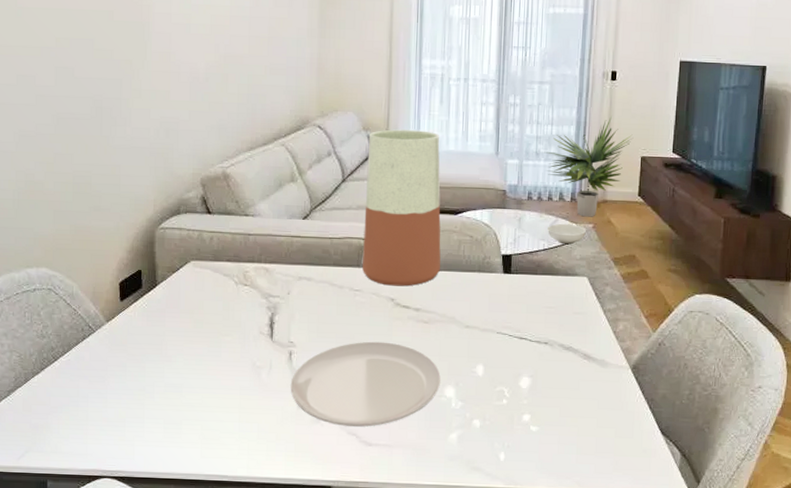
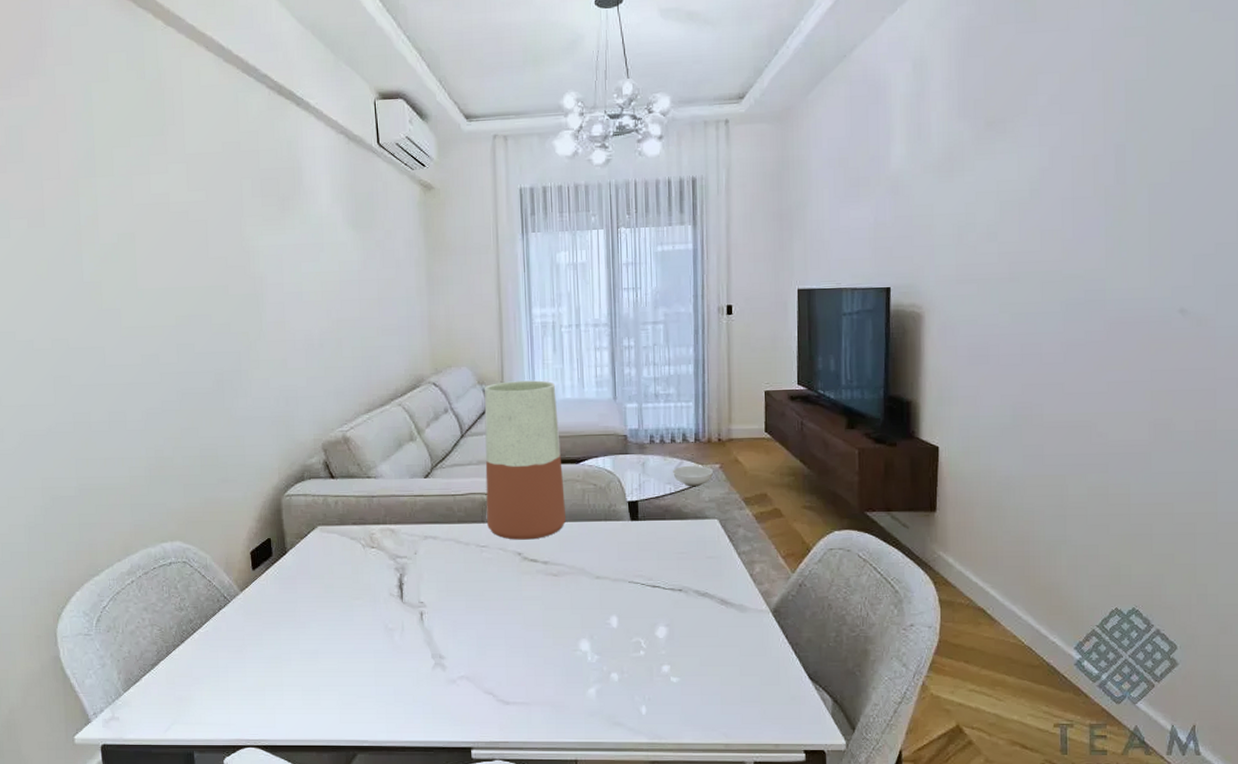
plate: present [290,341,441,427] -> none [423,597,574,685]
plant: present [546,116,633,217] -> none [666,352,754,457]

